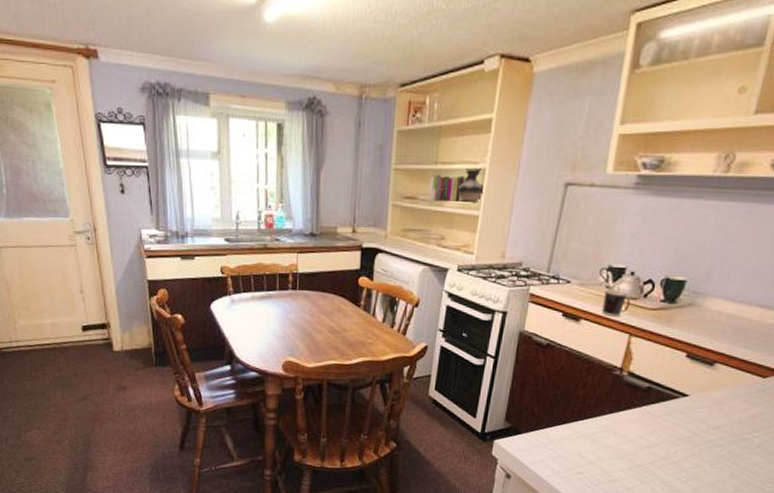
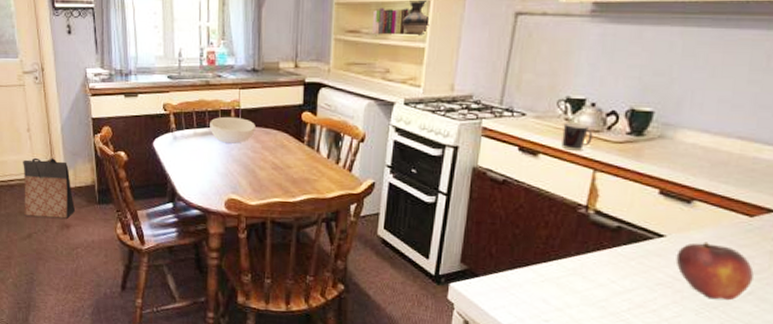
bag: none [76,319,132,381] -> present [23,157,76,219]
bowl: none [267,280,313,307] -> present [210,116,256,144]
fruit: none [696,400,763,453] -> present [675,242,754,301]

